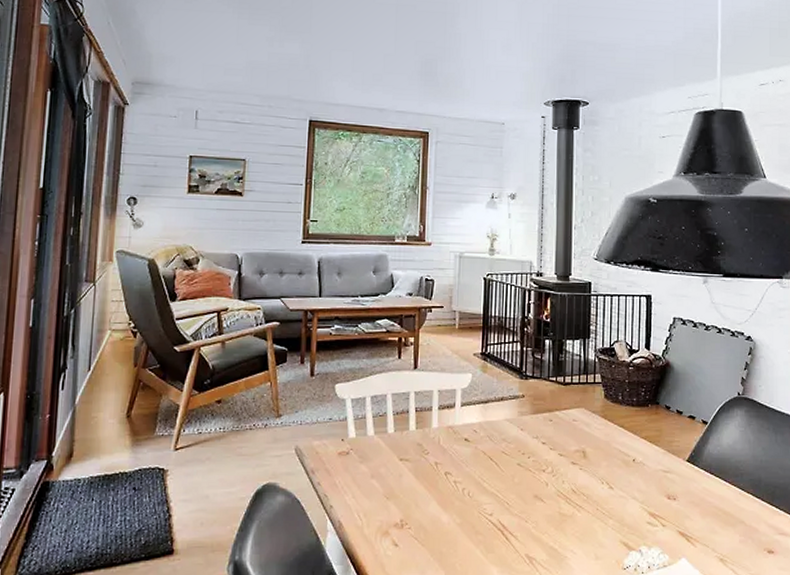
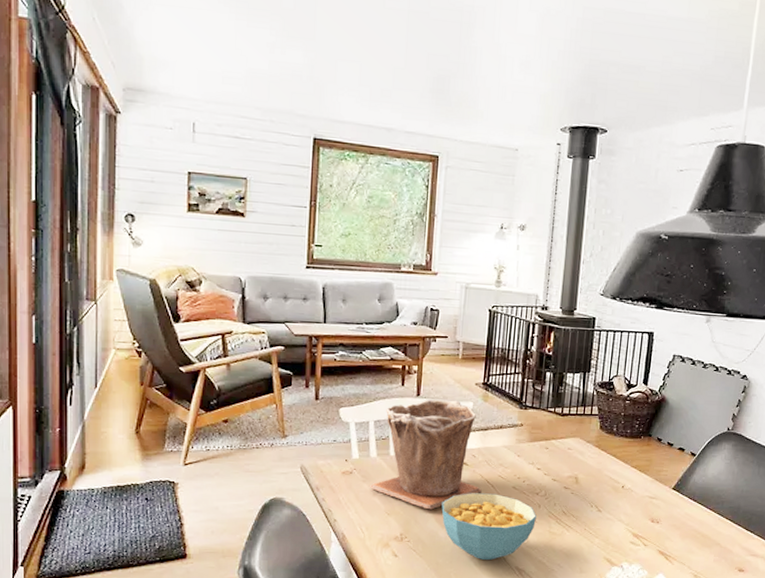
plant pot: none [368,371,485,492] -> present [370,399,482,510]
cereal bowl: none [443,472,544,548] -> present [441,493,536,561]

